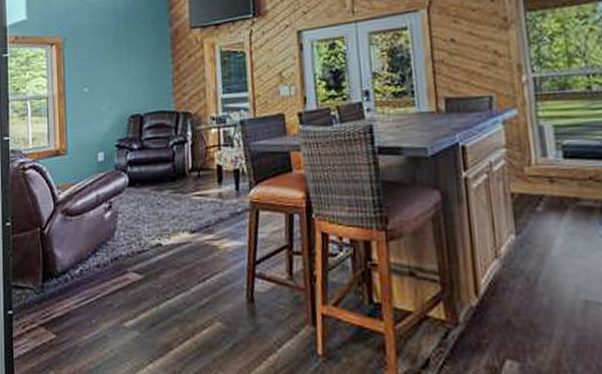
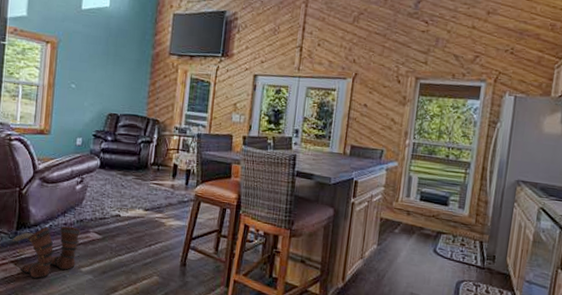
boots: none [39,268,118,344] -> present [12,226,81,279]

